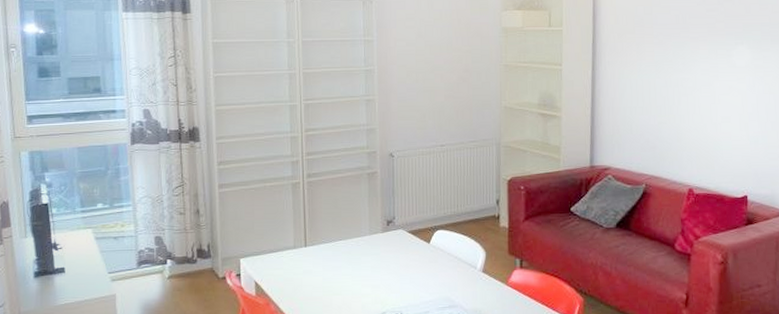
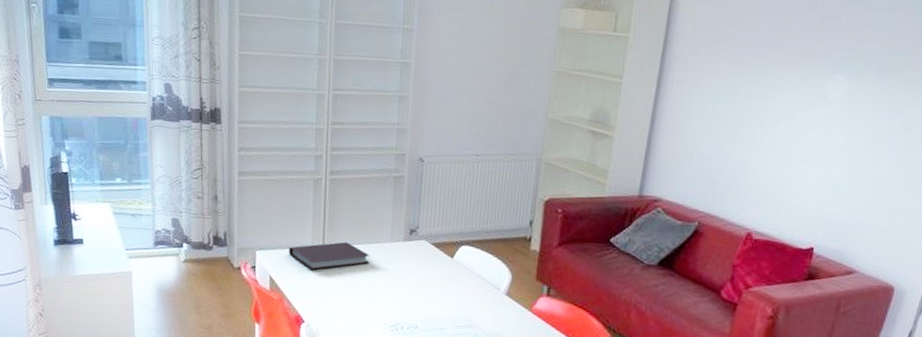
notebook: none [272,240,351,271] -> present [289,242,370,271]

